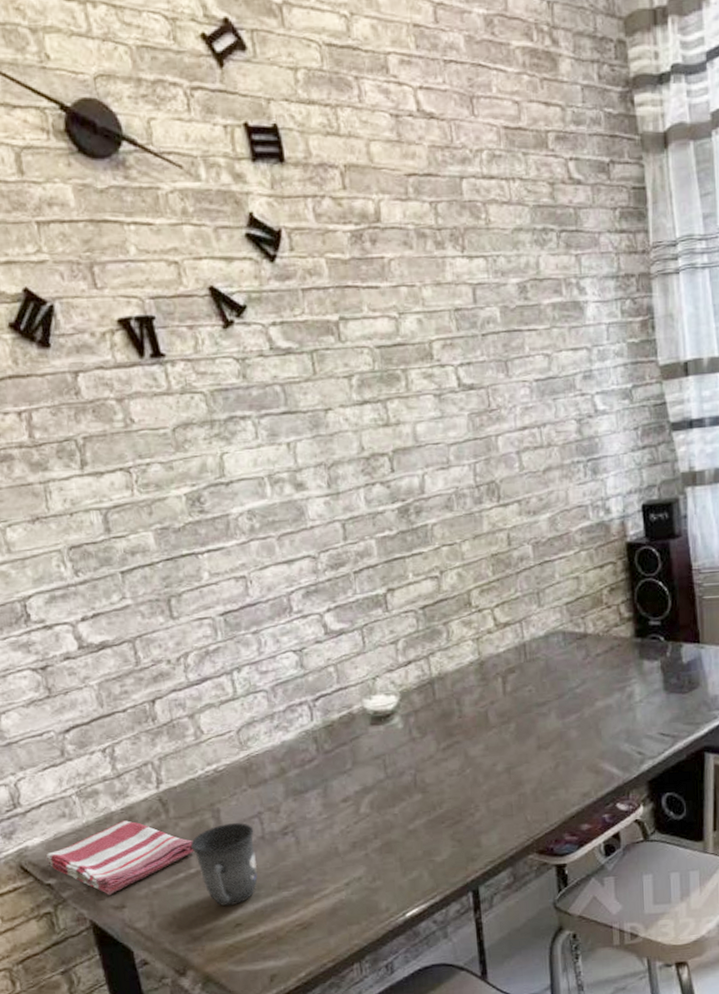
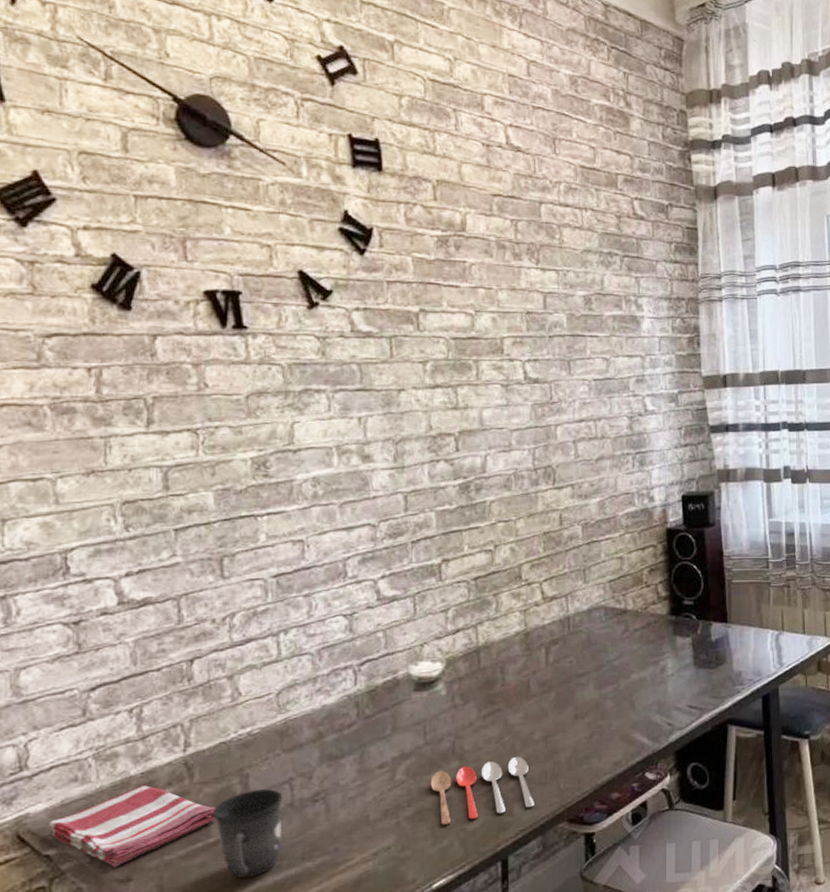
cooking utensil: none [395,788,502,857] -> present [430,756,534,825]

